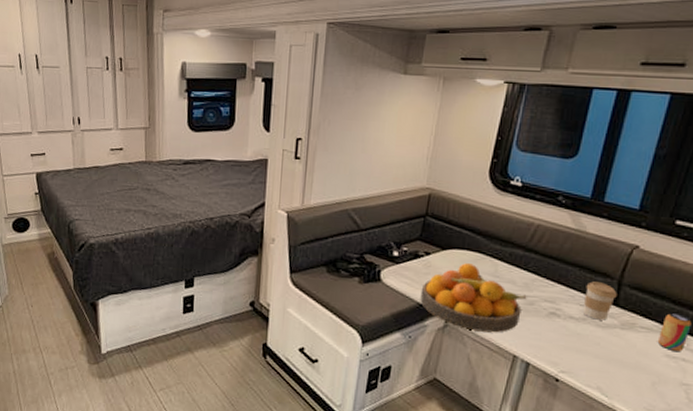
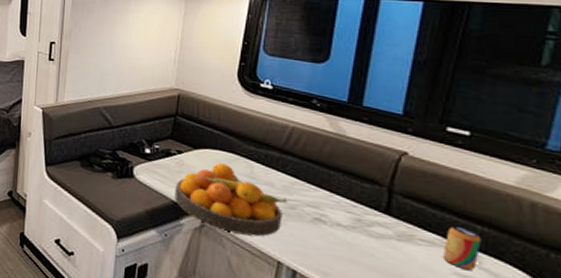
coffee cup: present [583,281,617,321] -> none [352,188,388,230]

